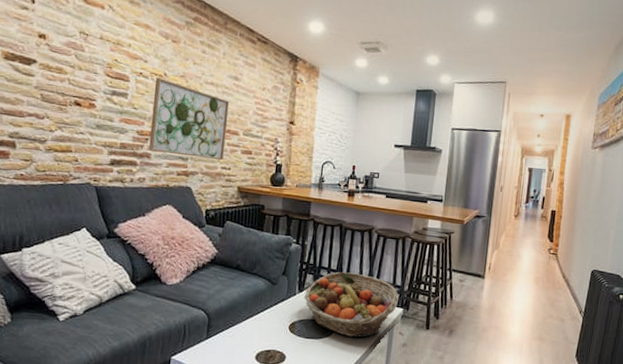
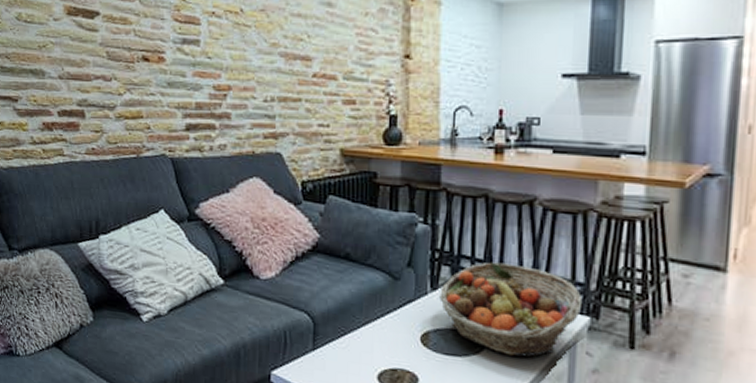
wall art: present [148,78,230,161] -> none [228,16,323,116]

